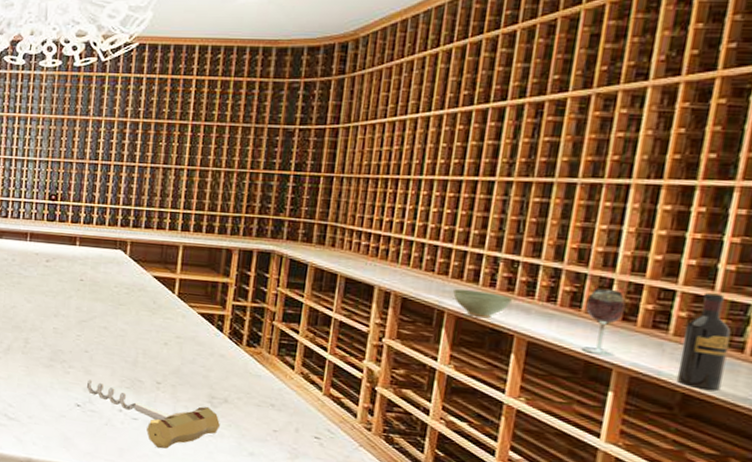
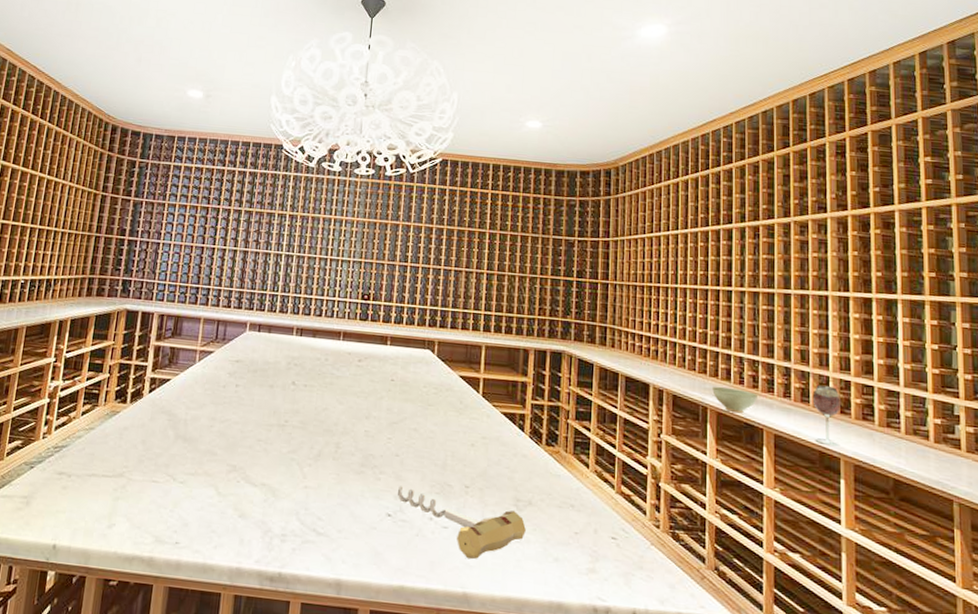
wine bottle: present [676,293,732,391] -> none [886,388,919,476]

